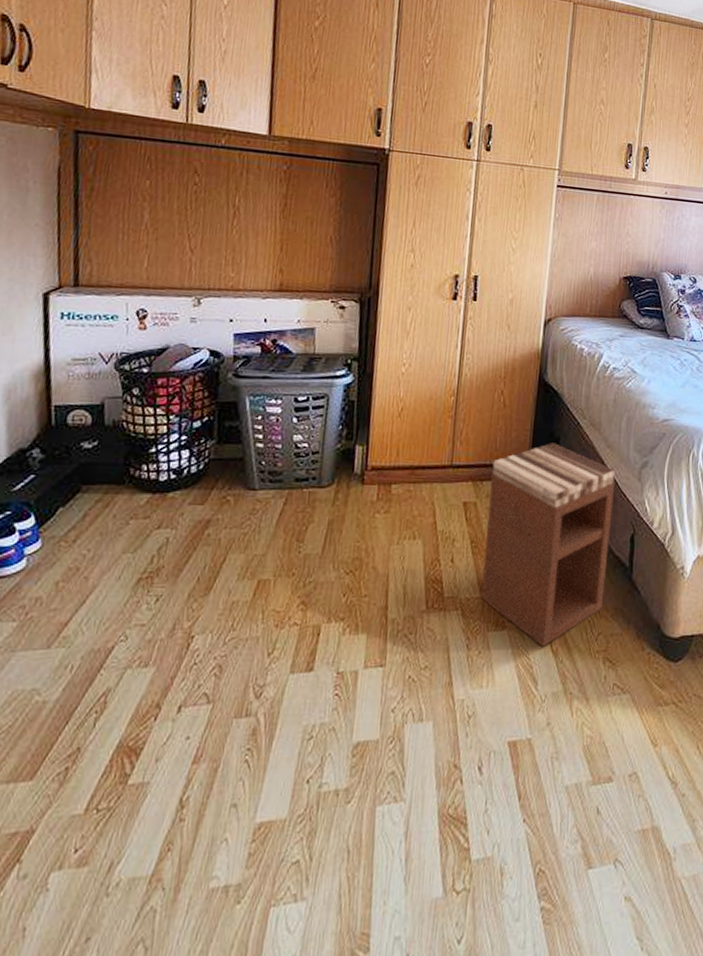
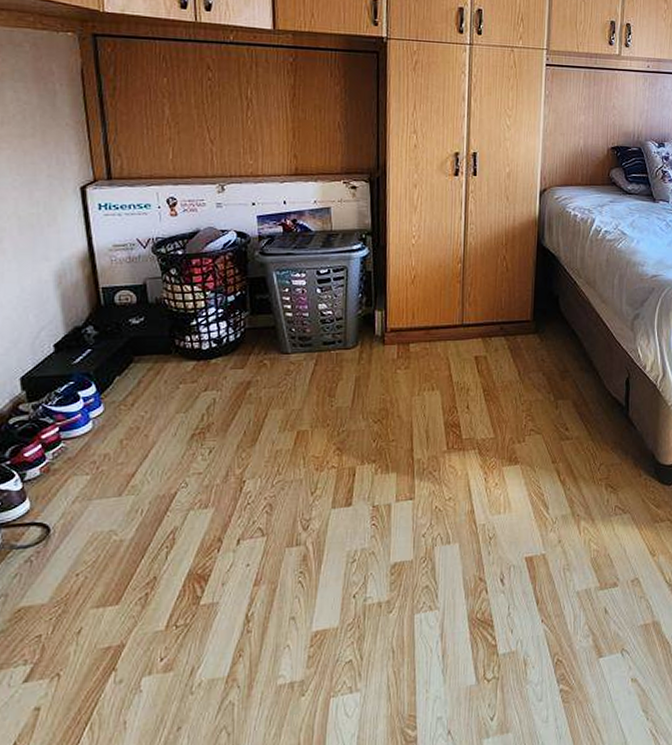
nightstand: present [481,443,615,647] -> none [495,301,610,477]

